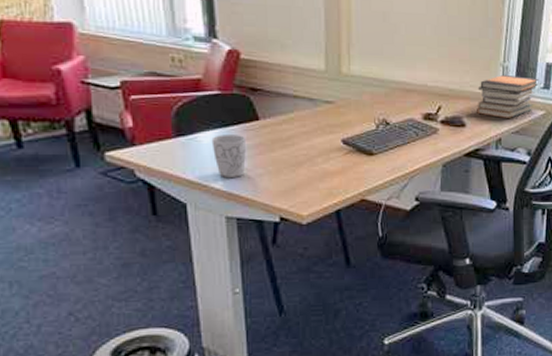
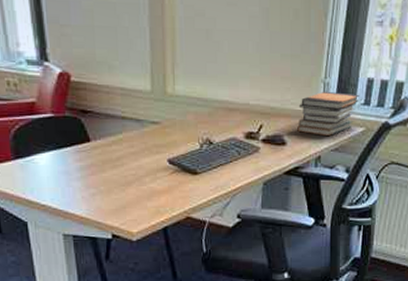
mug: present [211,135,246,177] -> none [47,156,79,197]

